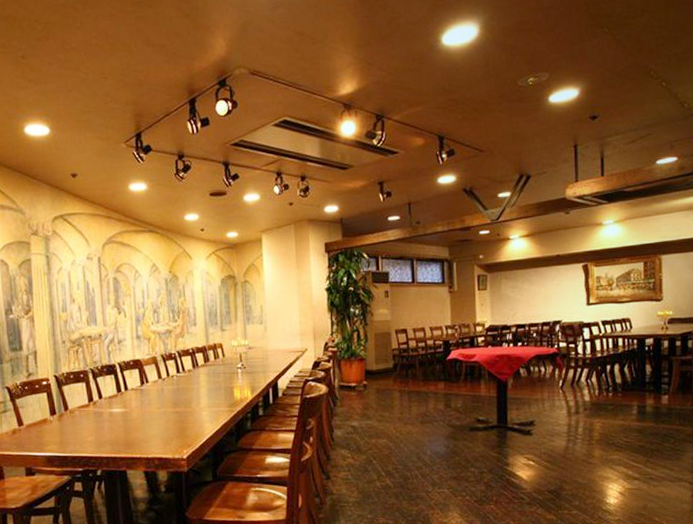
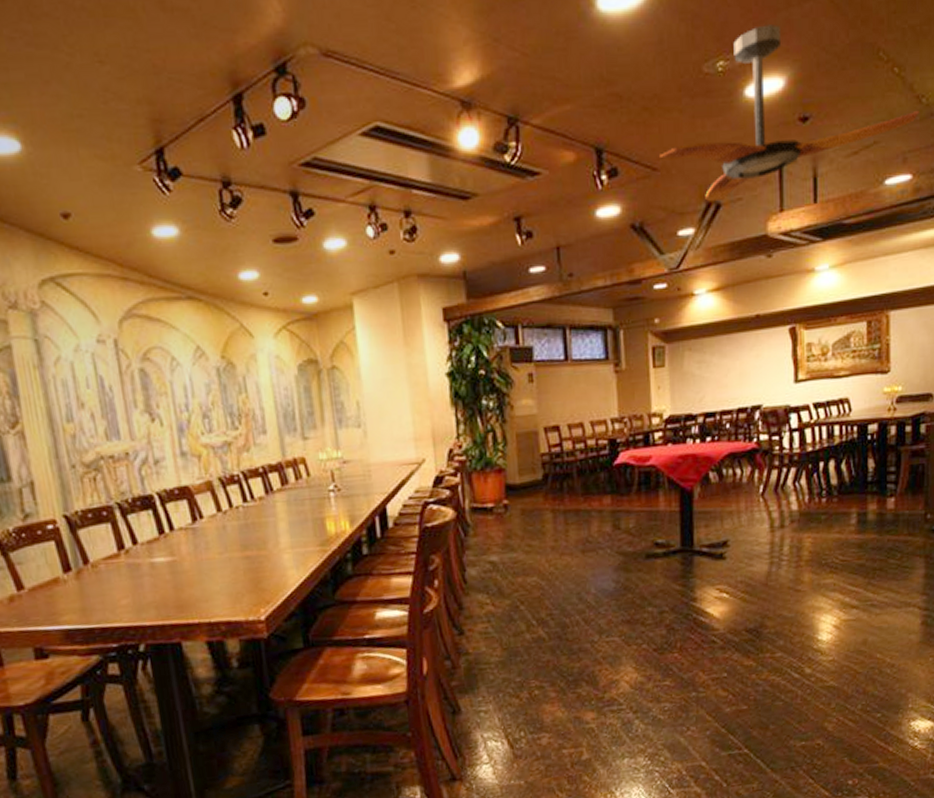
ceiling fan: none [485,53,683,174] -> present [659,24,919,202]

